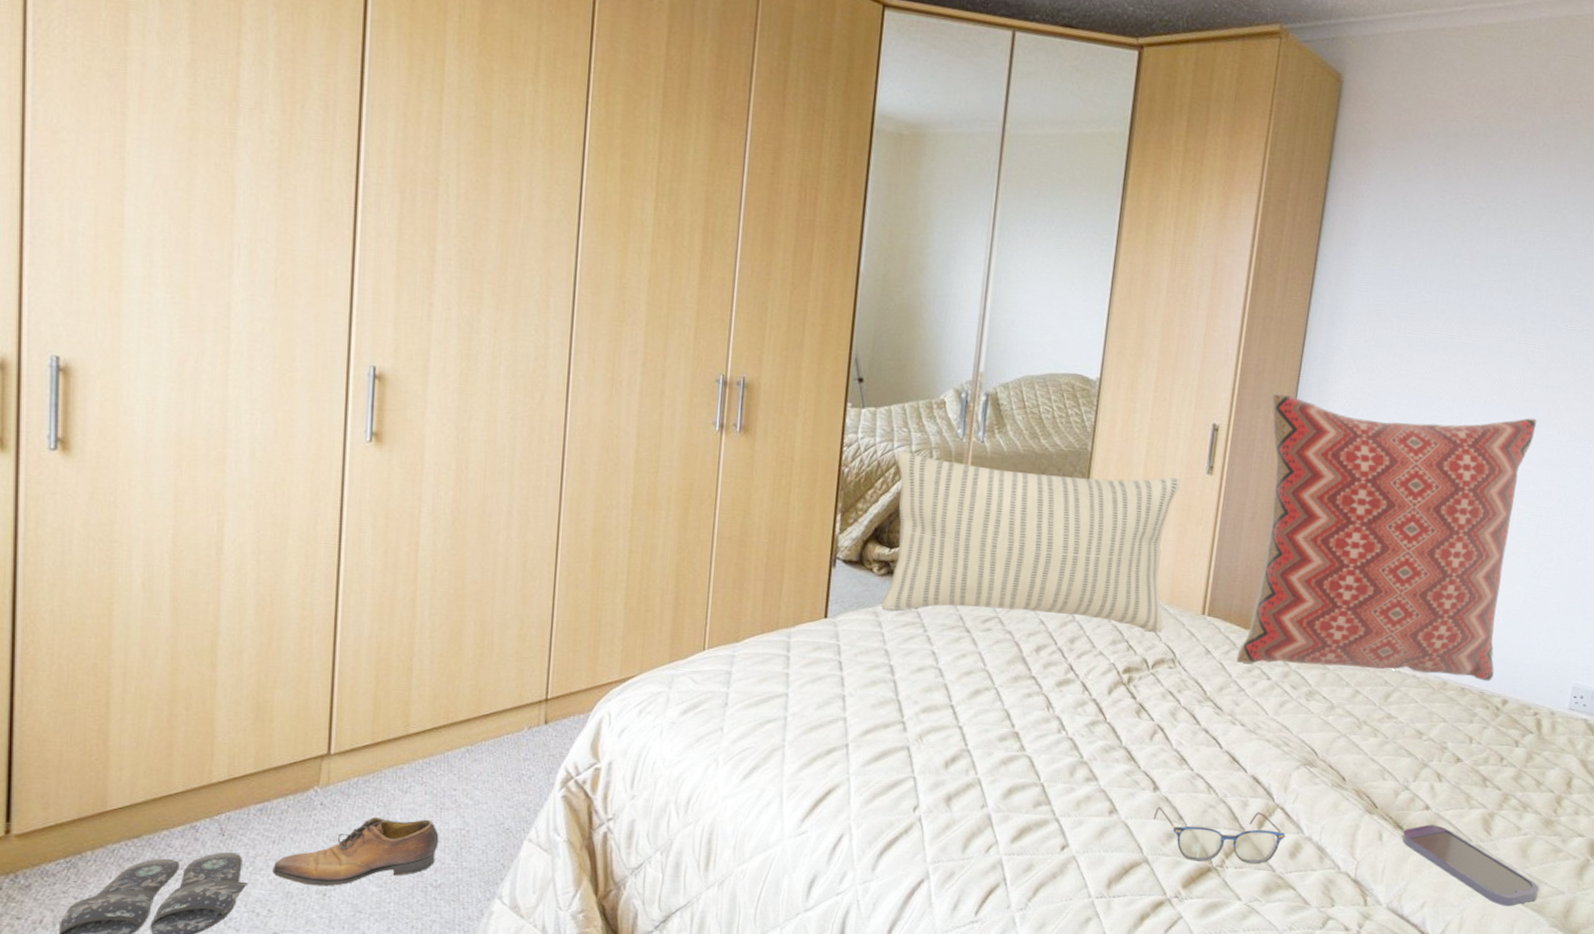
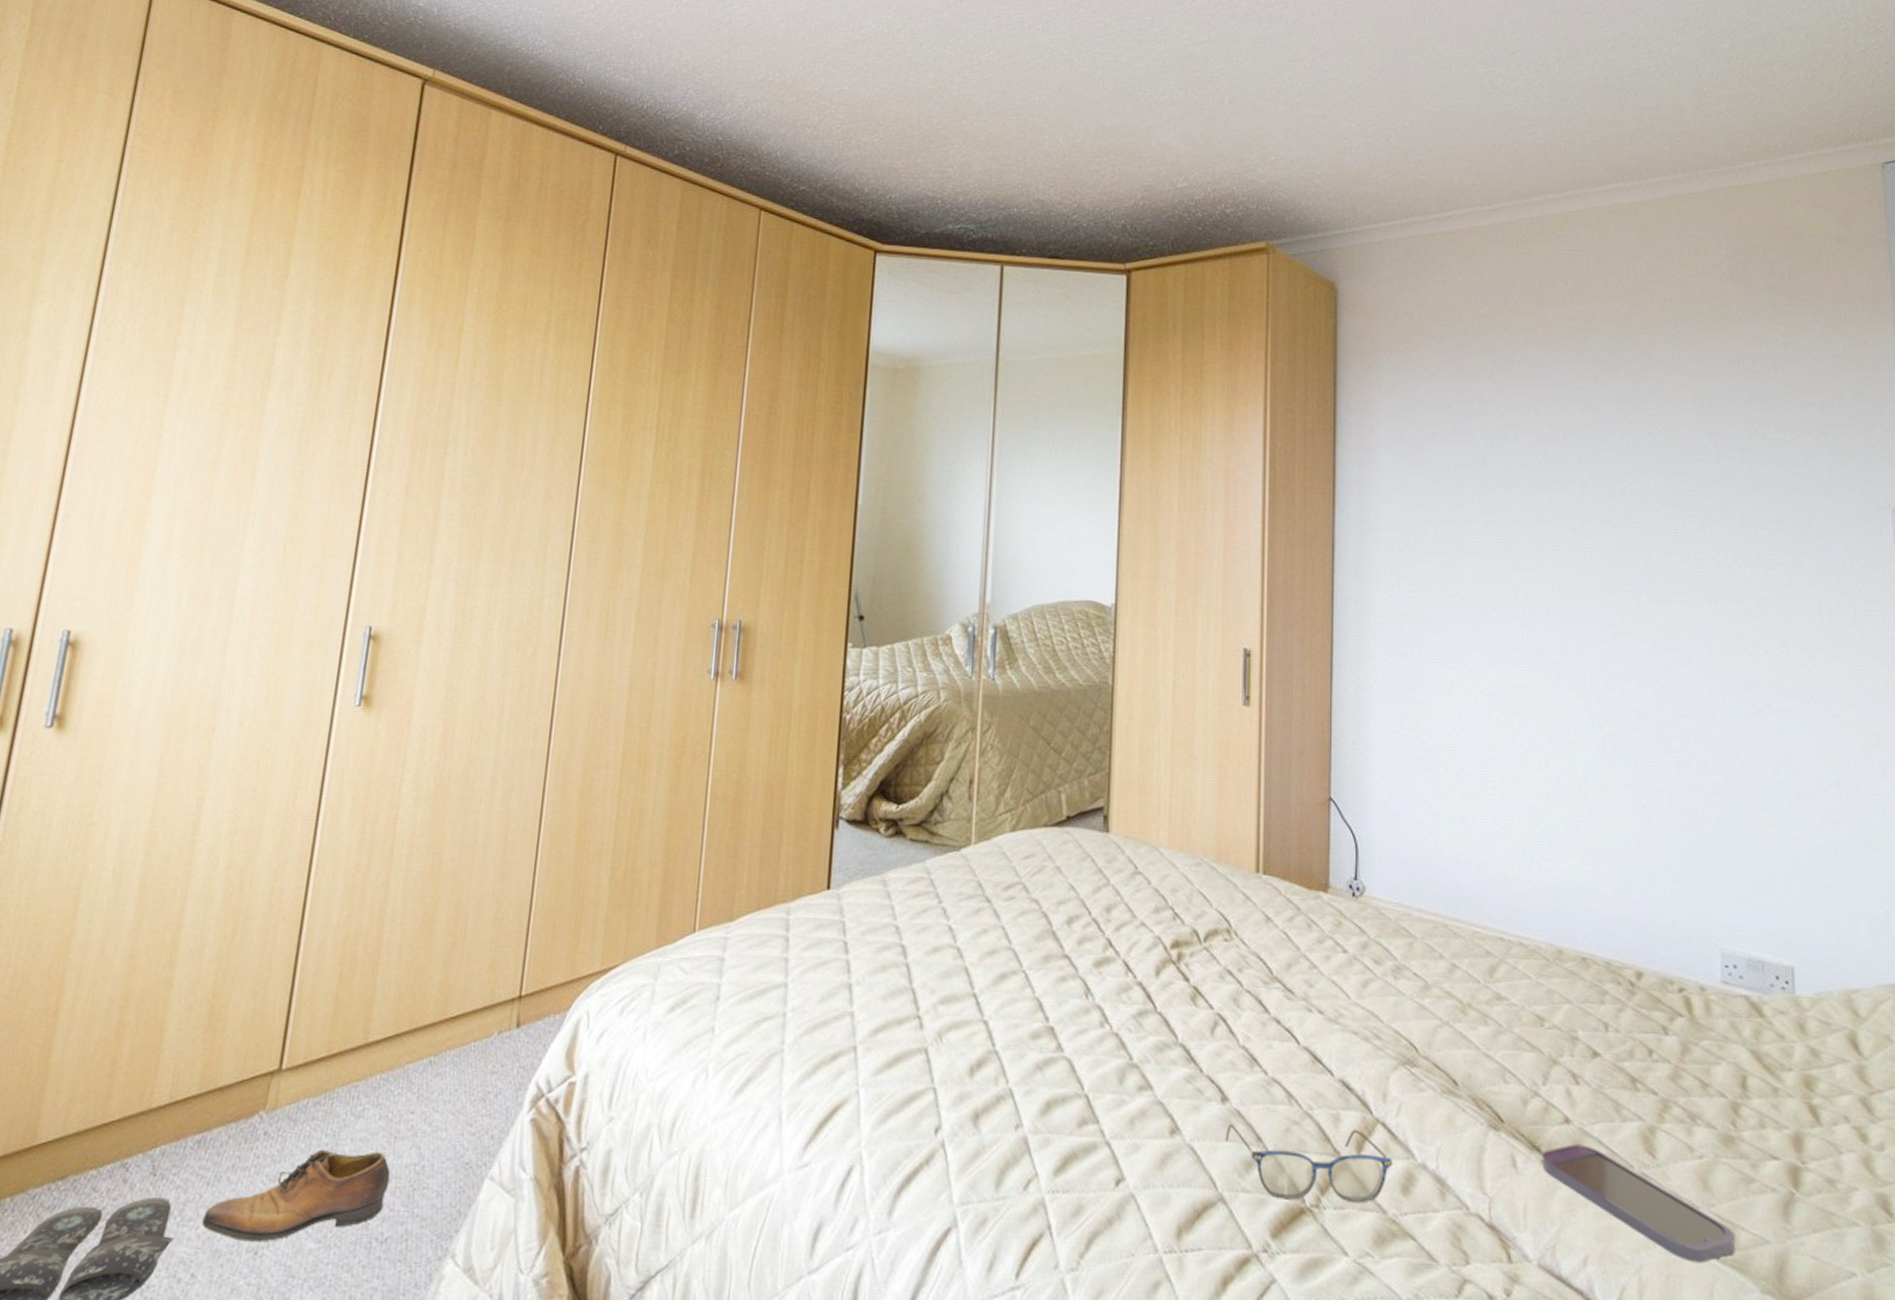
pillow: present [880,452,1181,633] -> none [889,694,1214,896]
pillow: present [1236,393,1537,682] -> none [1303,611,1619,949]

